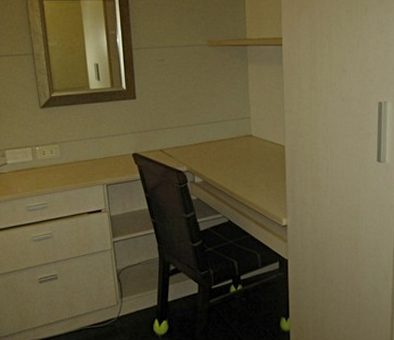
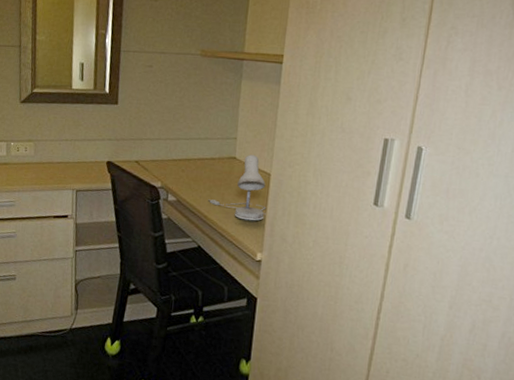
desk lamp: none [232,131,286,191] -> present [208,154,267,221]

